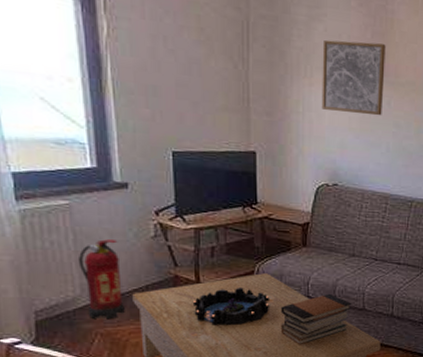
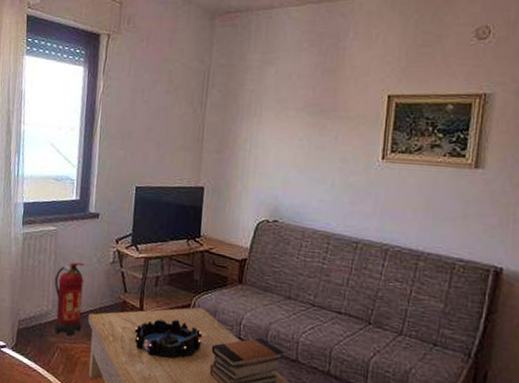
wall art: present [321,40,386,116] -> none [267,79,336,151]

